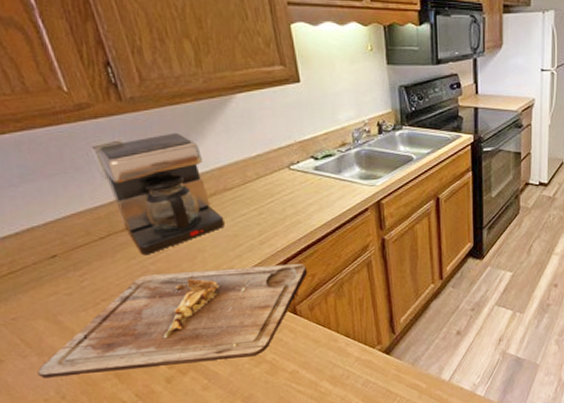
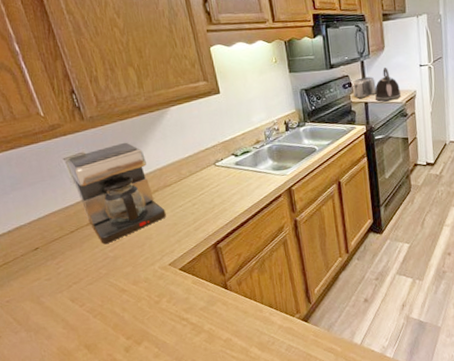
cutting board: present [37,264,308,378] -> none [26,245,235,351]
toaster: none [462,78,489,104] -> present [352,76,376,100]
kettle: none [486,67,518,109] -> present [374,66,402,102]

